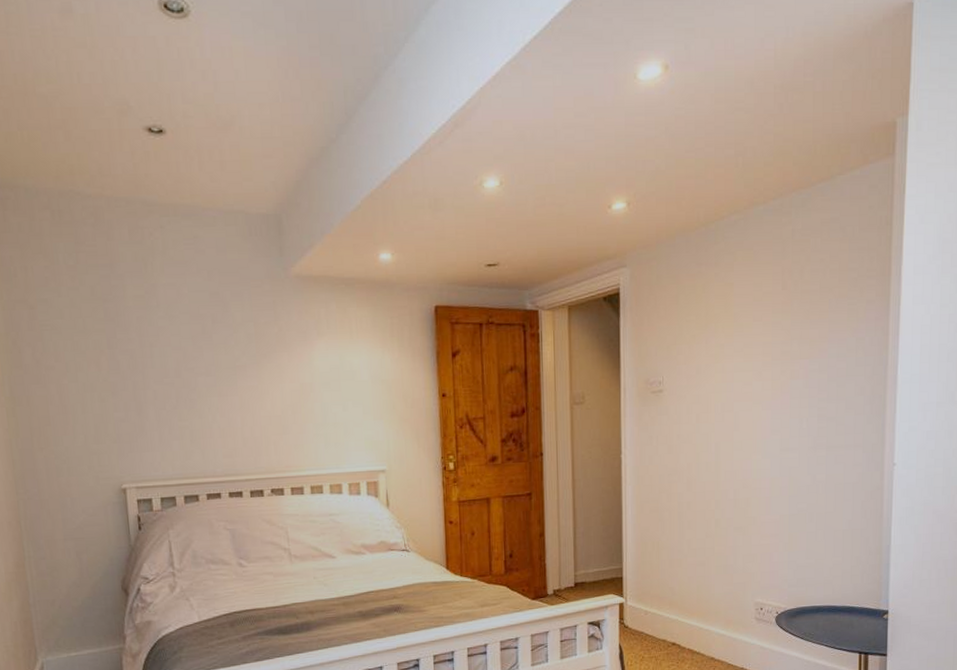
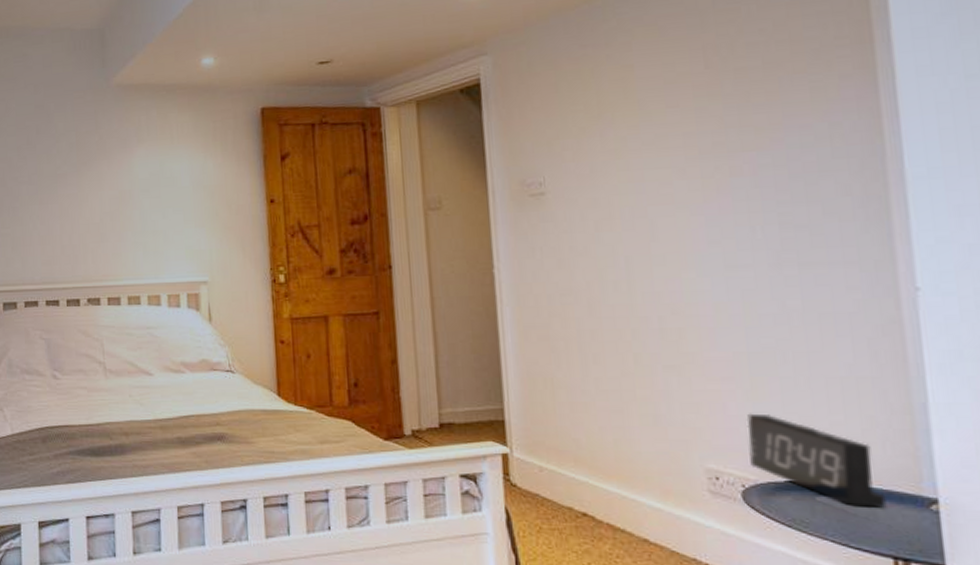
alarm clock: none [783,559,861,621] -> present [746,413,888,508]

